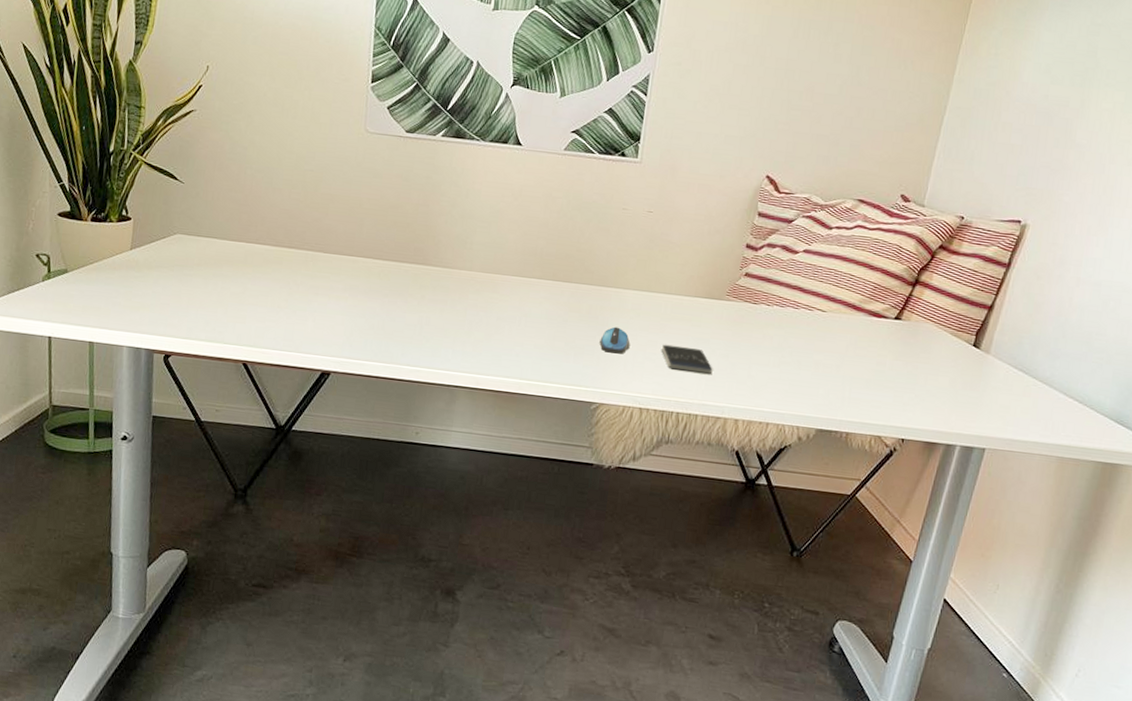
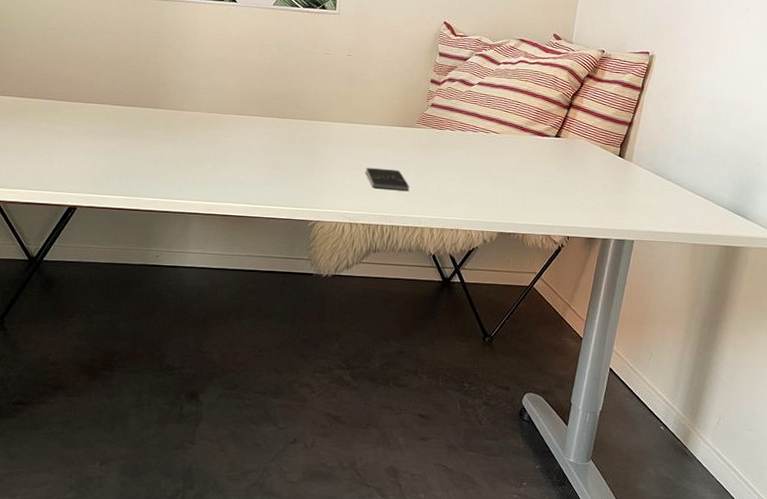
computer mouse: present [599,326,631,354] -> none [312,154,339,178]

